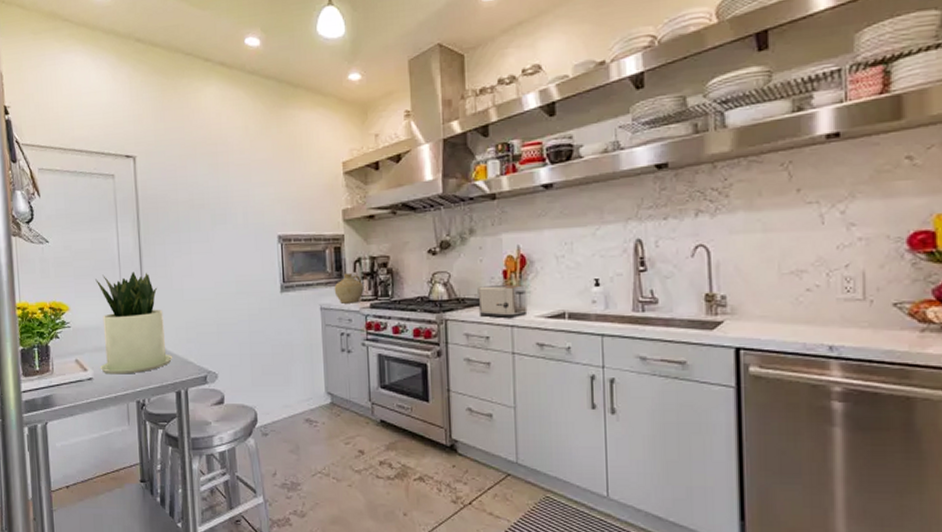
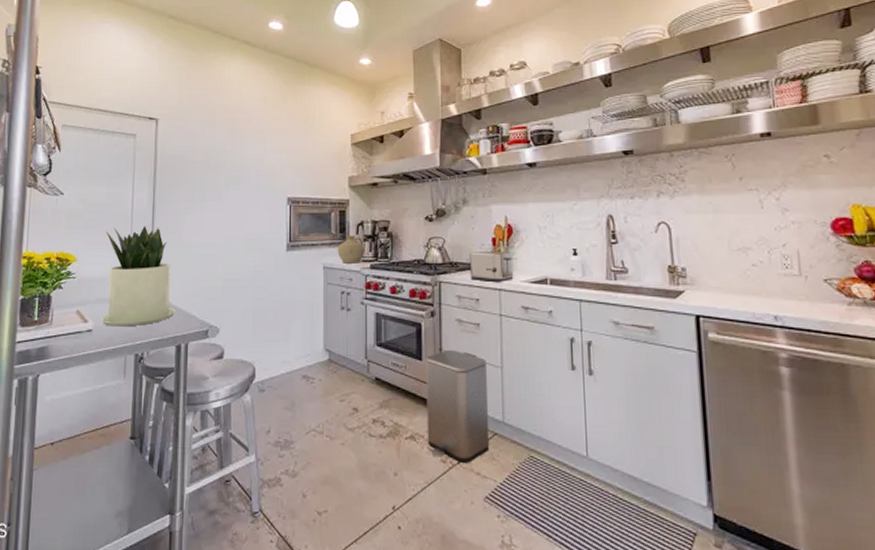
pedal bin: none [433,390,503,503] -> present [426,349,490,463]

